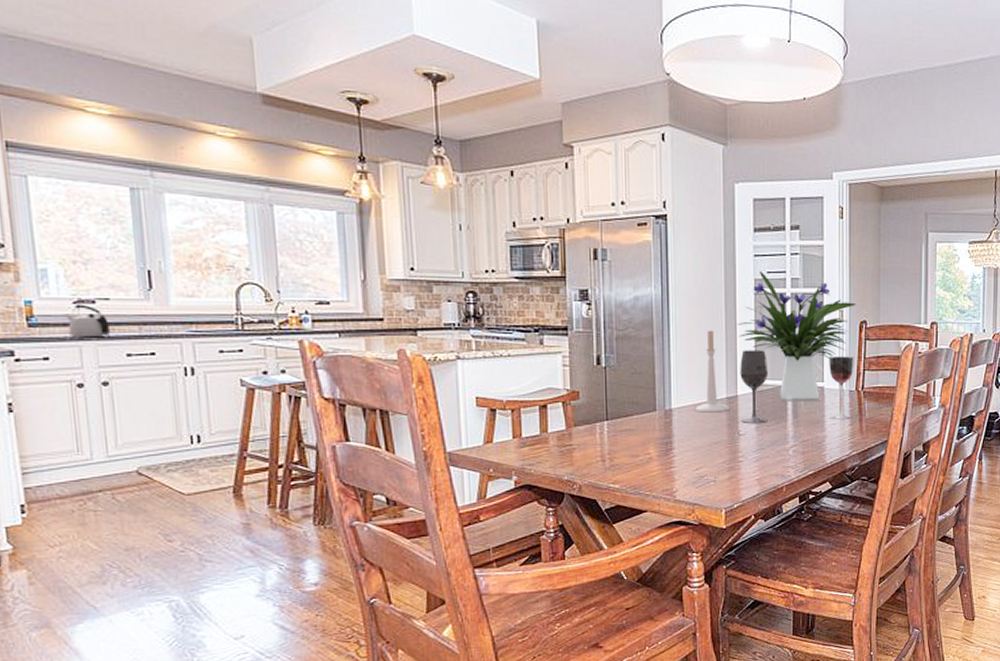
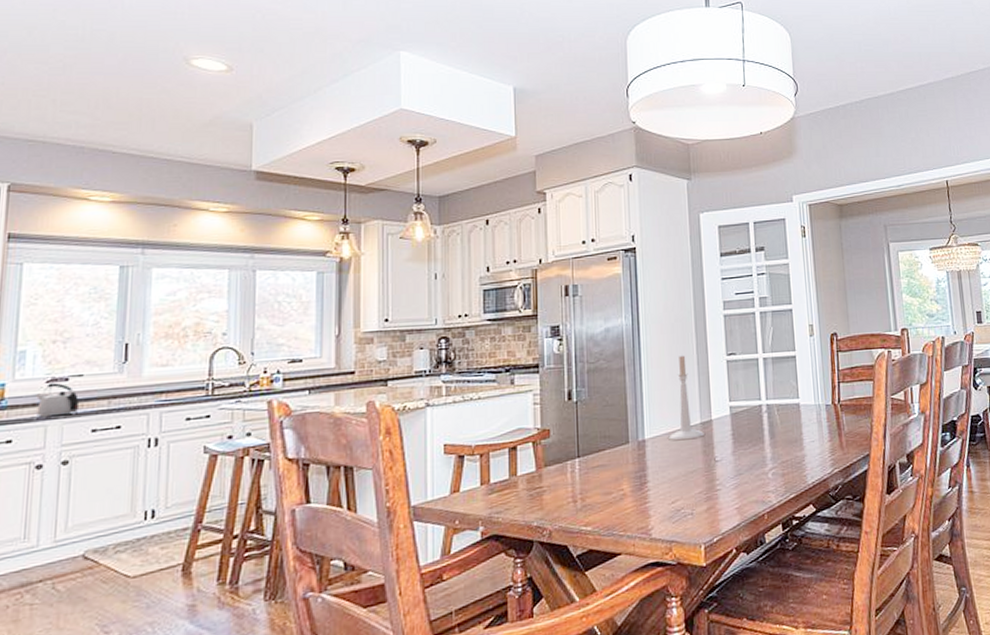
flower arrangement: present [737,271,856,403] -> none [708,293,825,423]
wine glass: present [740,350,769,424] -> none [713,371,744,449]
wineglass: present [829,356,854,421] -> none [803,369,831,437]

